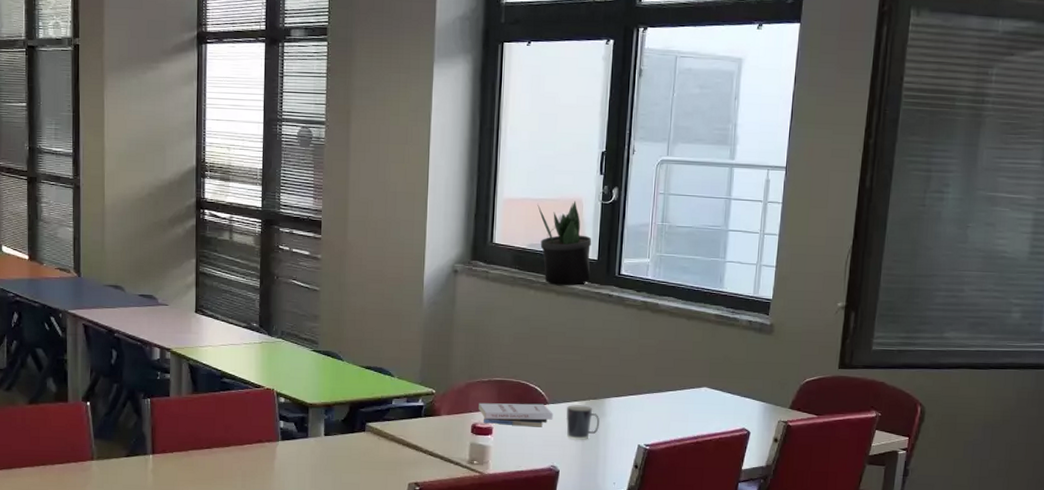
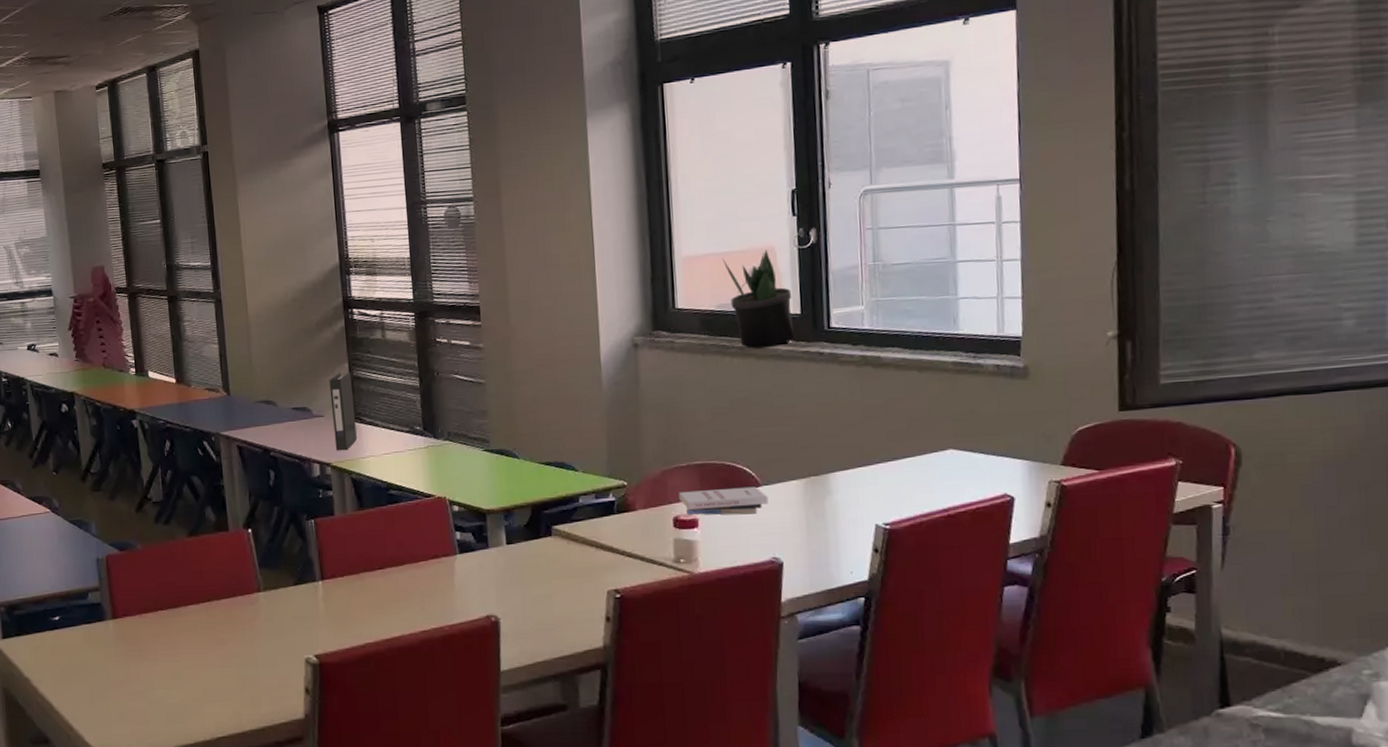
binder: none [176,266,198,339] -> present [329,371,357,451]
mug: present [565,405,599,441] -> none [783,483,825,526]

